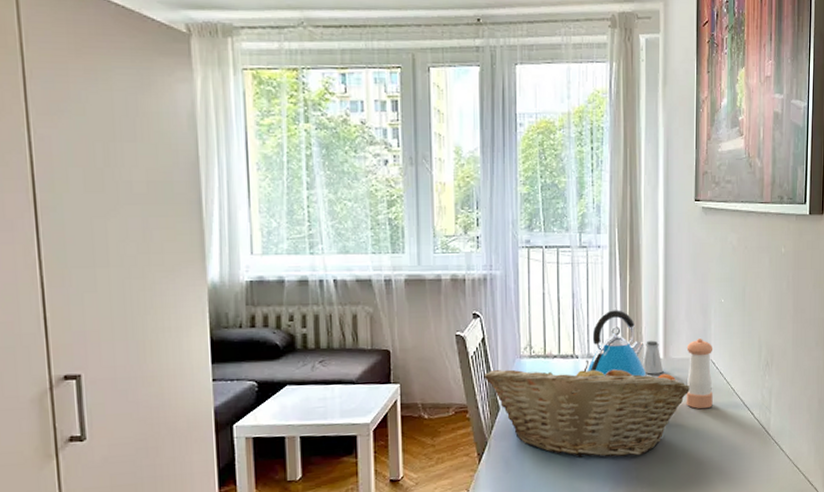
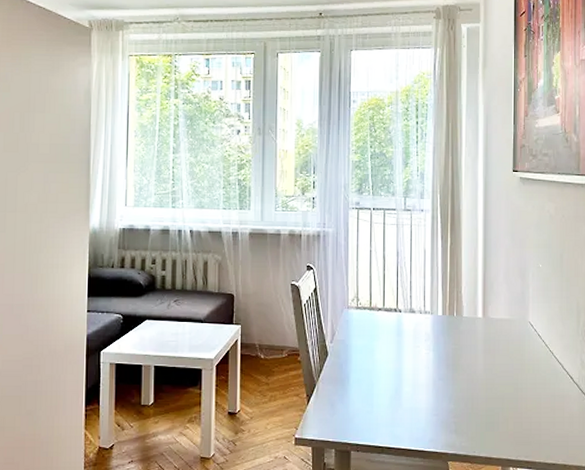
fruit basket: present [484,359,690,458] -> none [314,314,508,410]
kettle: present [587,310,647,377] -> none [409,269,466,333]
saltshaker: present [642,340,664,375] -> none [461,300,483,332]
pepper shaker: present [686,338,713,409] -> none [504,300,532,370]

